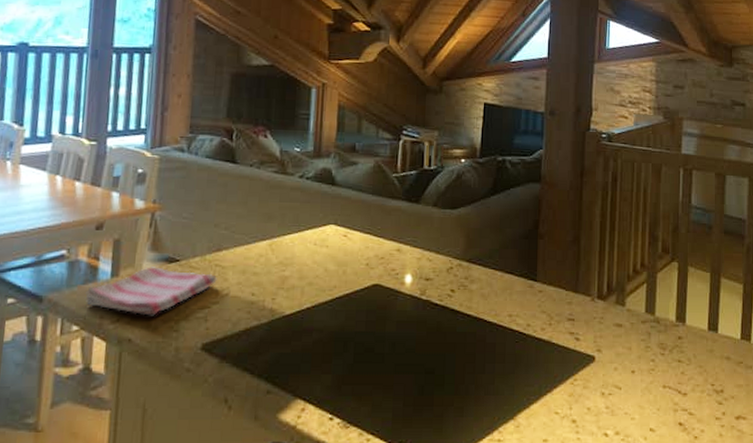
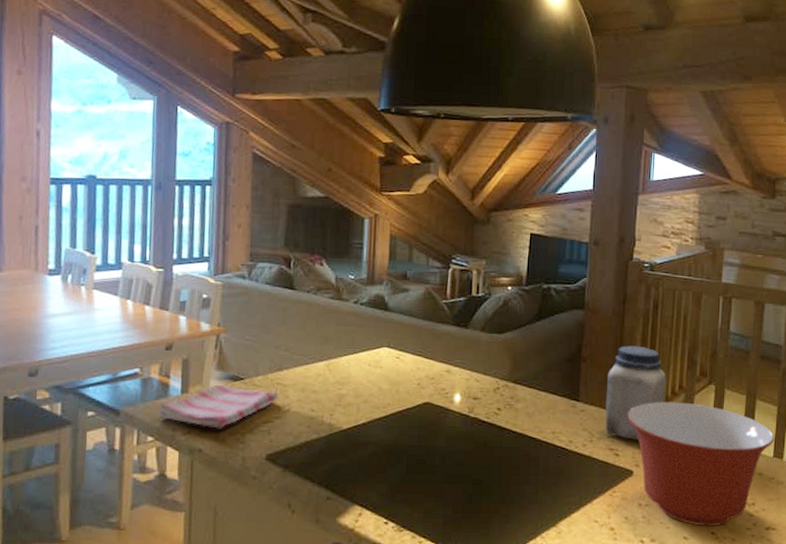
jar: none [564,220,628,324] -> present [605,345,667,441]
mixing bowl: none [587,280,742,417] -> present [627,401,775,527]

